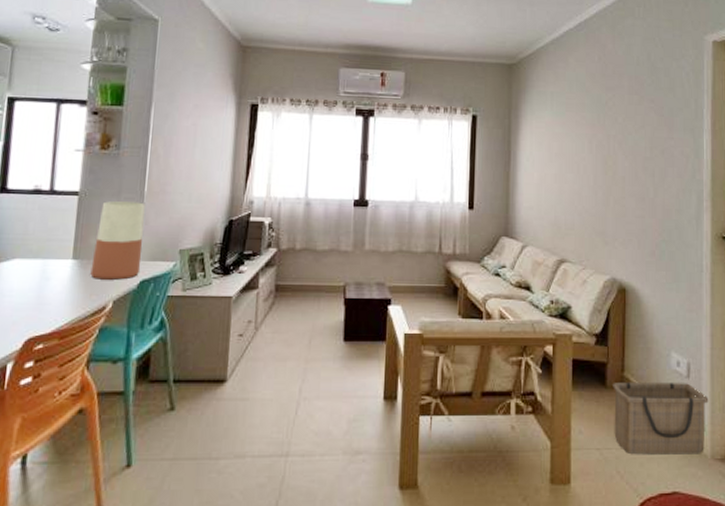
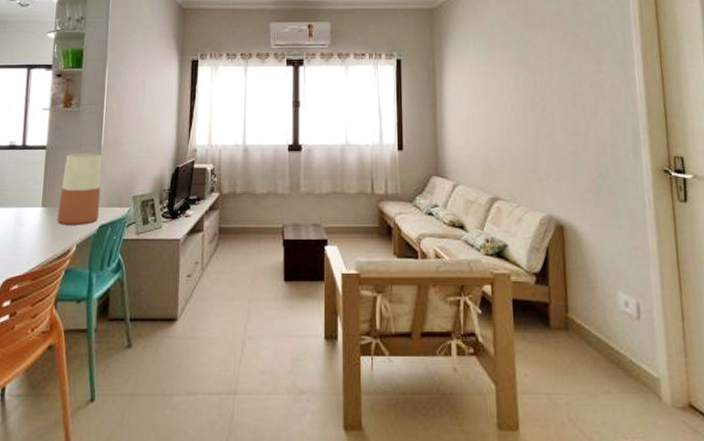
basket: present [613,381,707,455] -> none [557,323,663,402]

